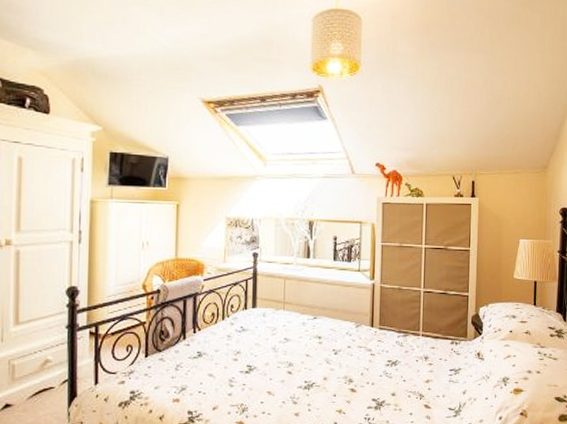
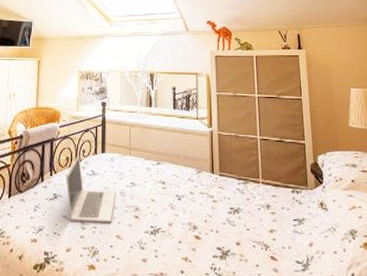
laptop: none [211,311,268,380] -> present [65,155,116,223]

